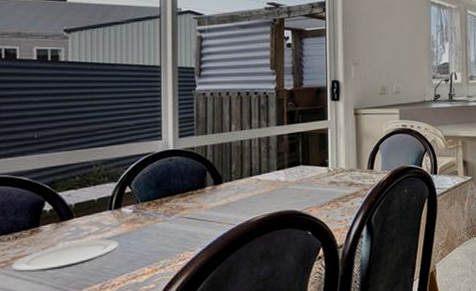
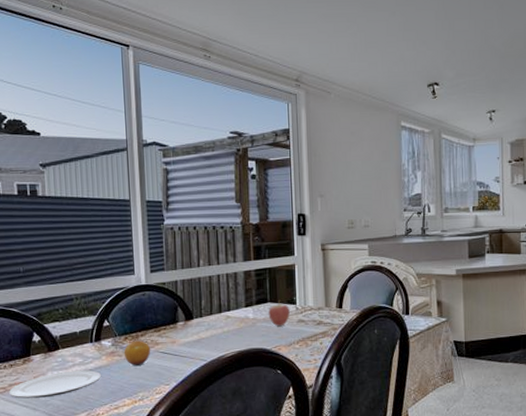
fruit: none [146,206,176,232] -> present [123,340,151,366]
fruit: none [300,162,322,189] -> present [268,299,290,327]

